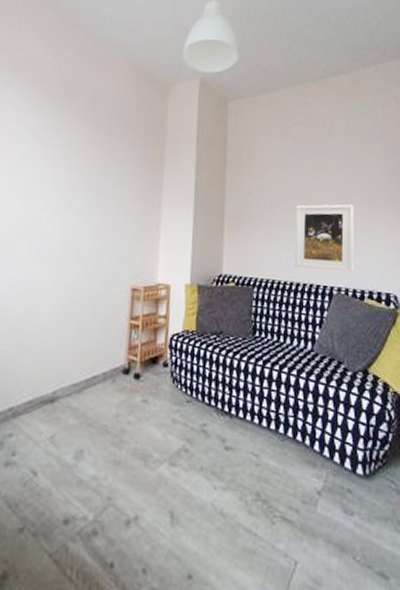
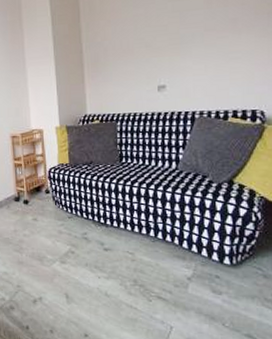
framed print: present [295,204,354,272] -> none [152,30,216,99]

